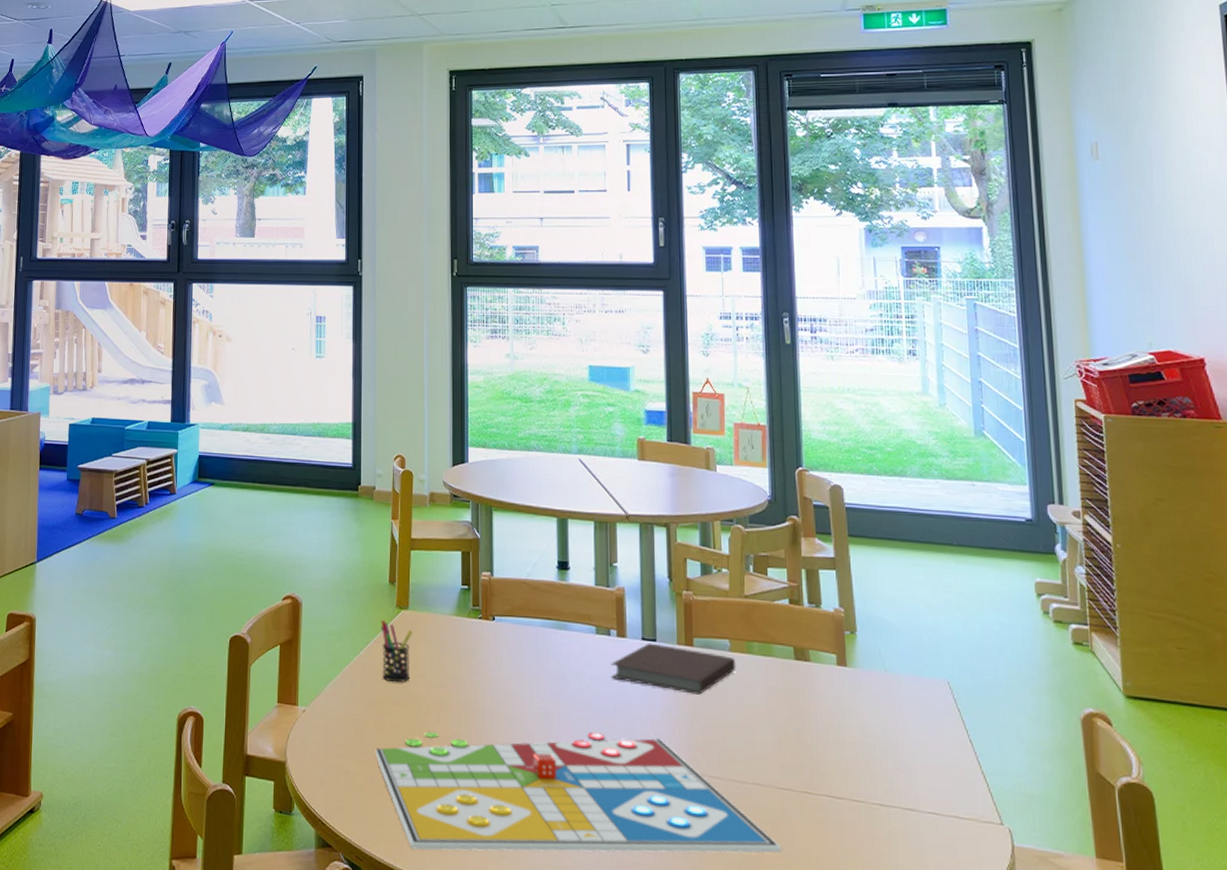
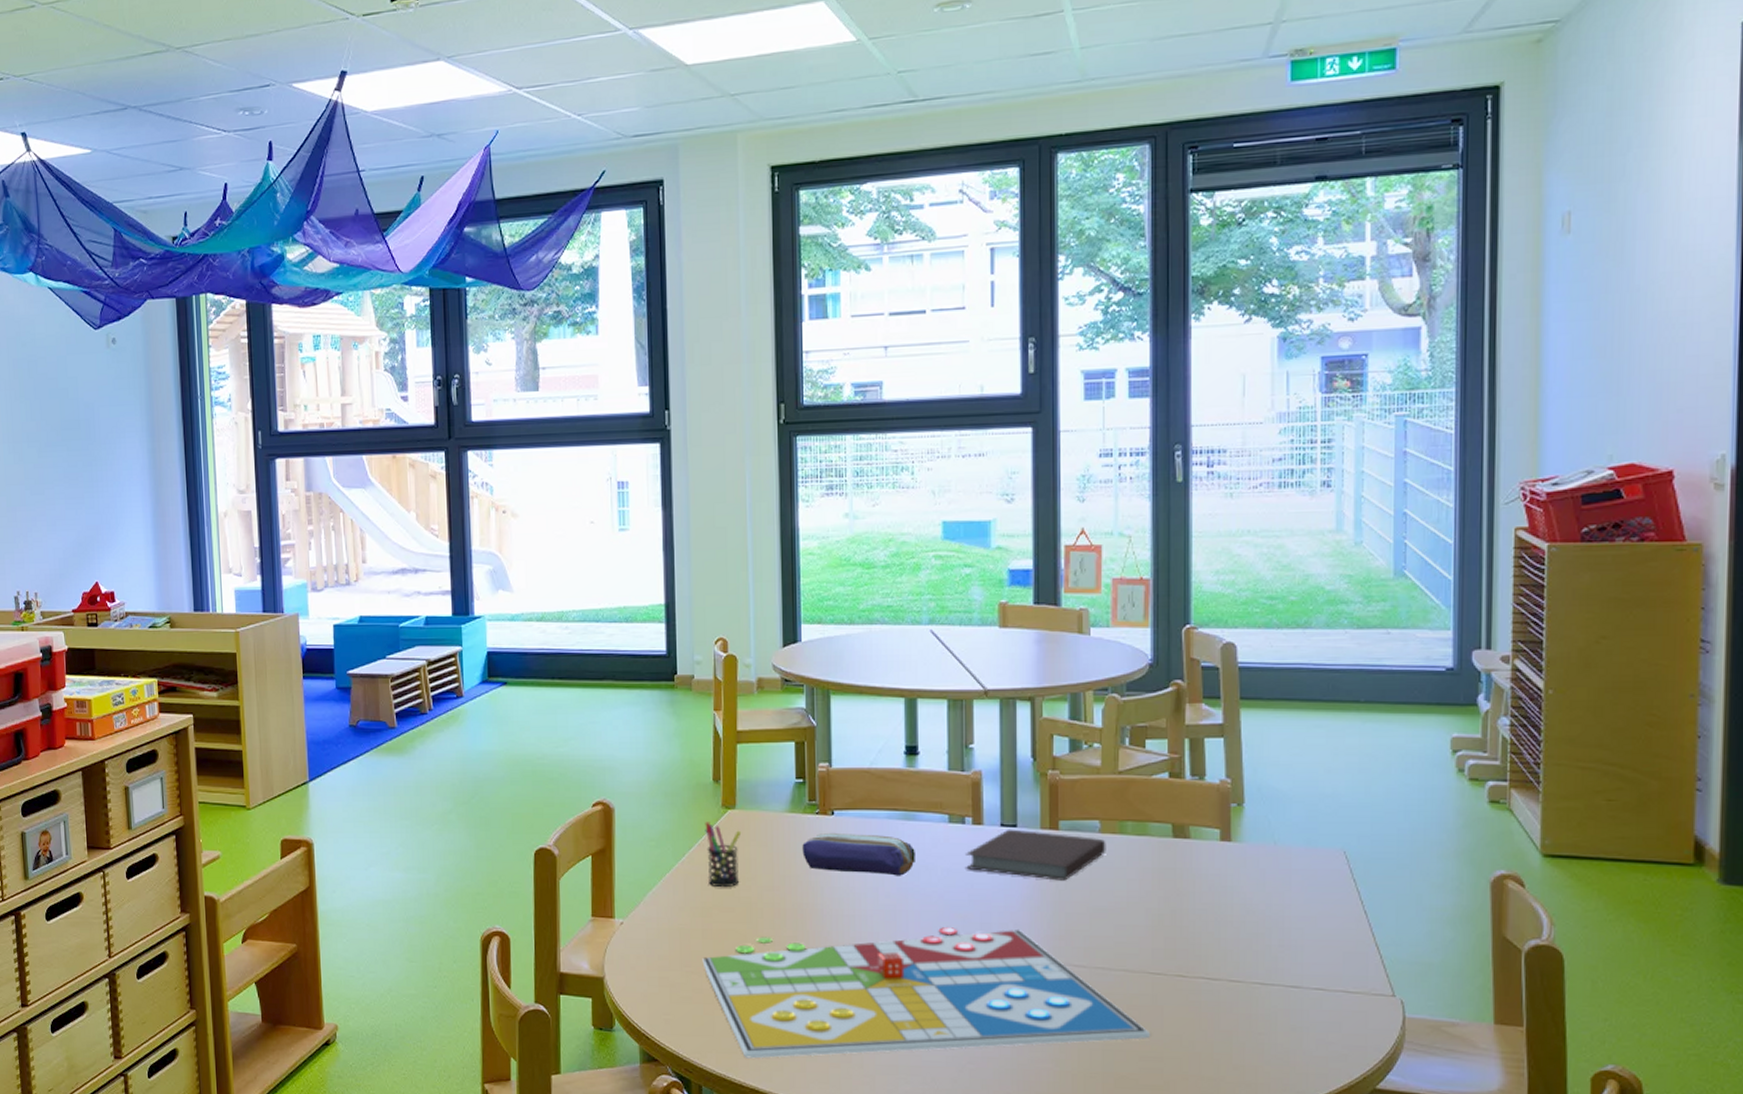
pencil case: none [466,636,566,681] -> present [802,832,915,876]

